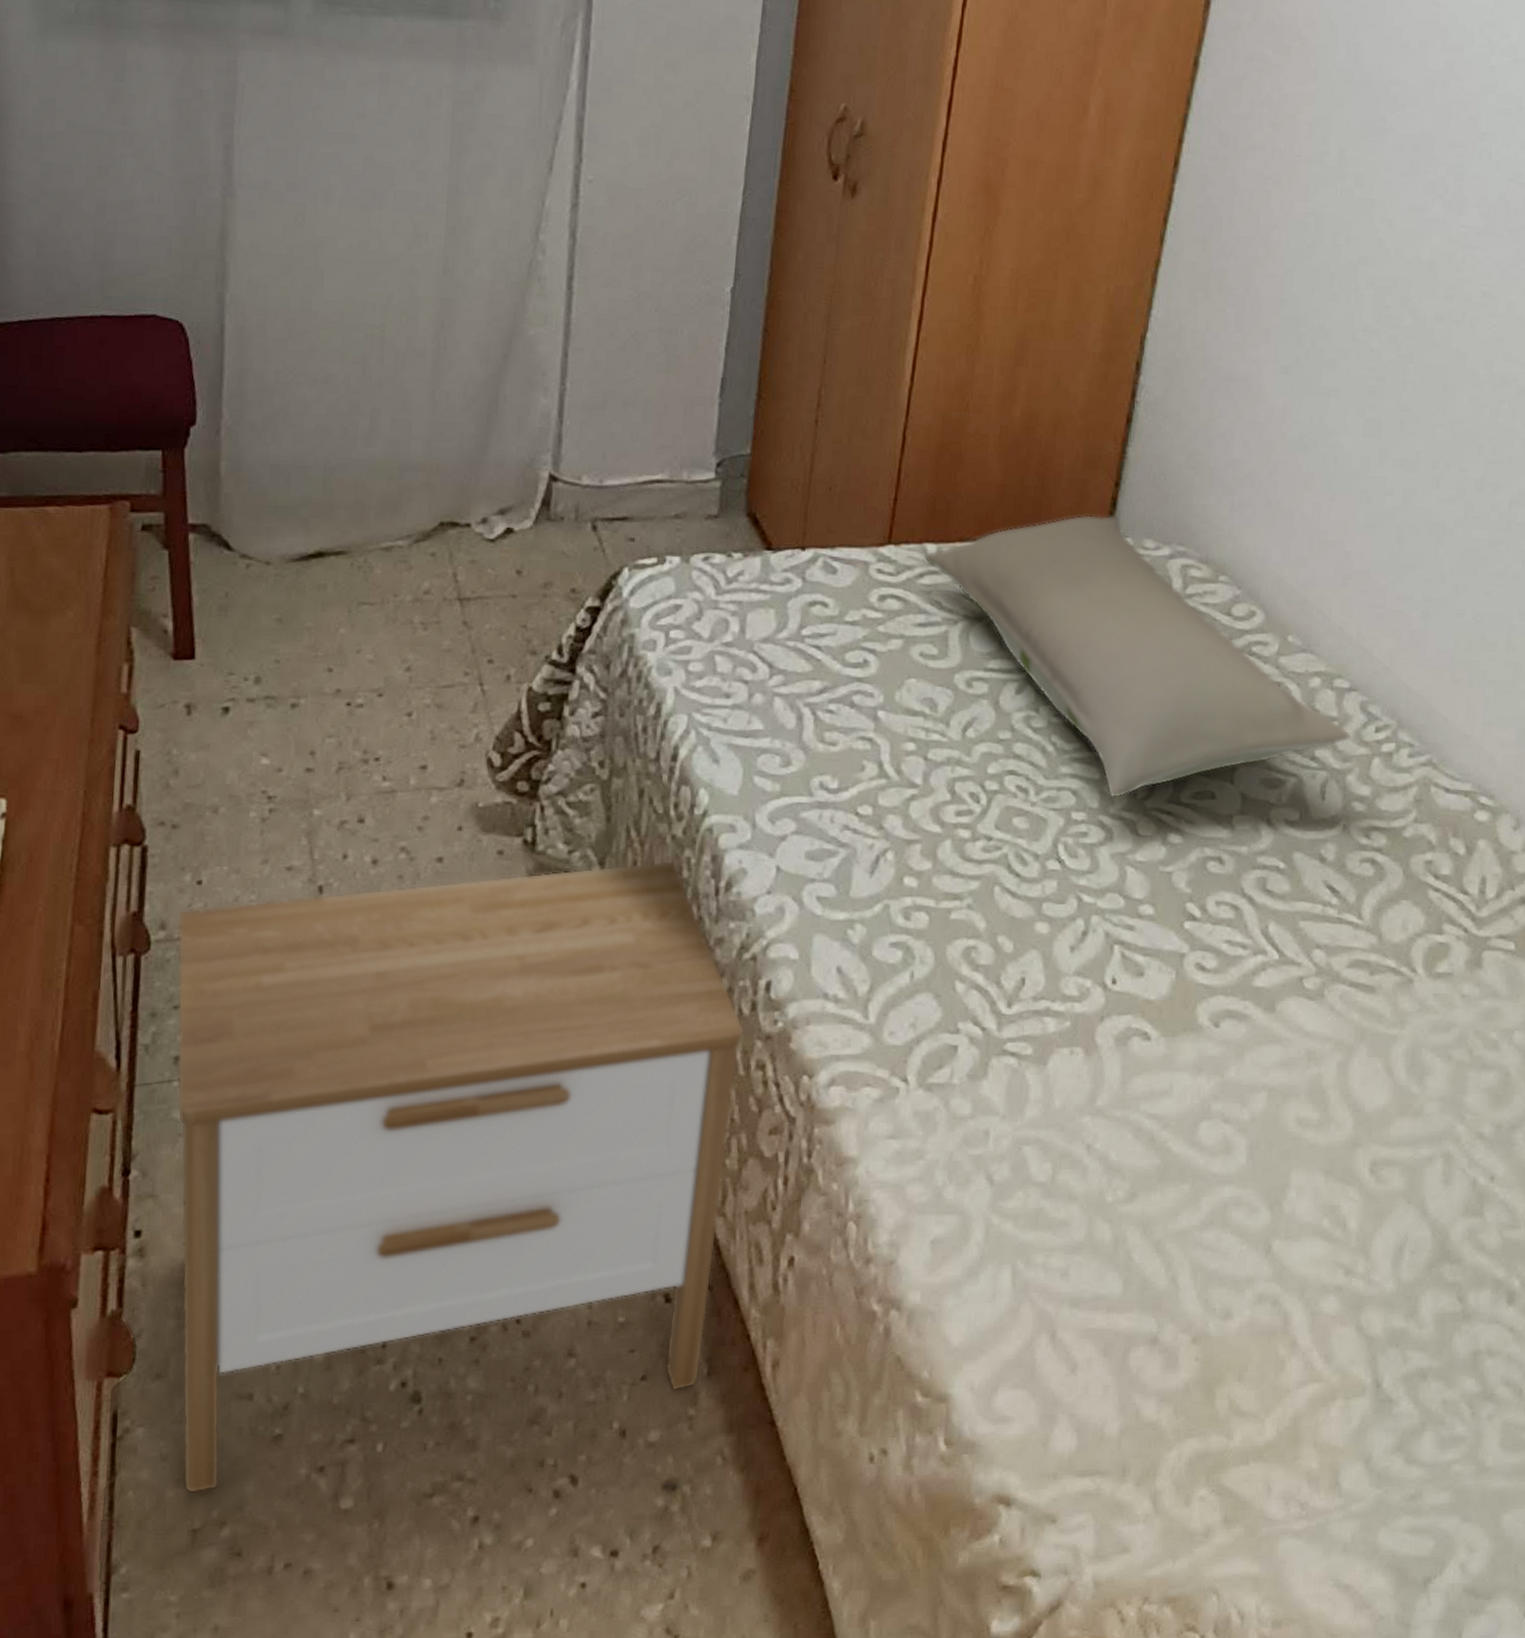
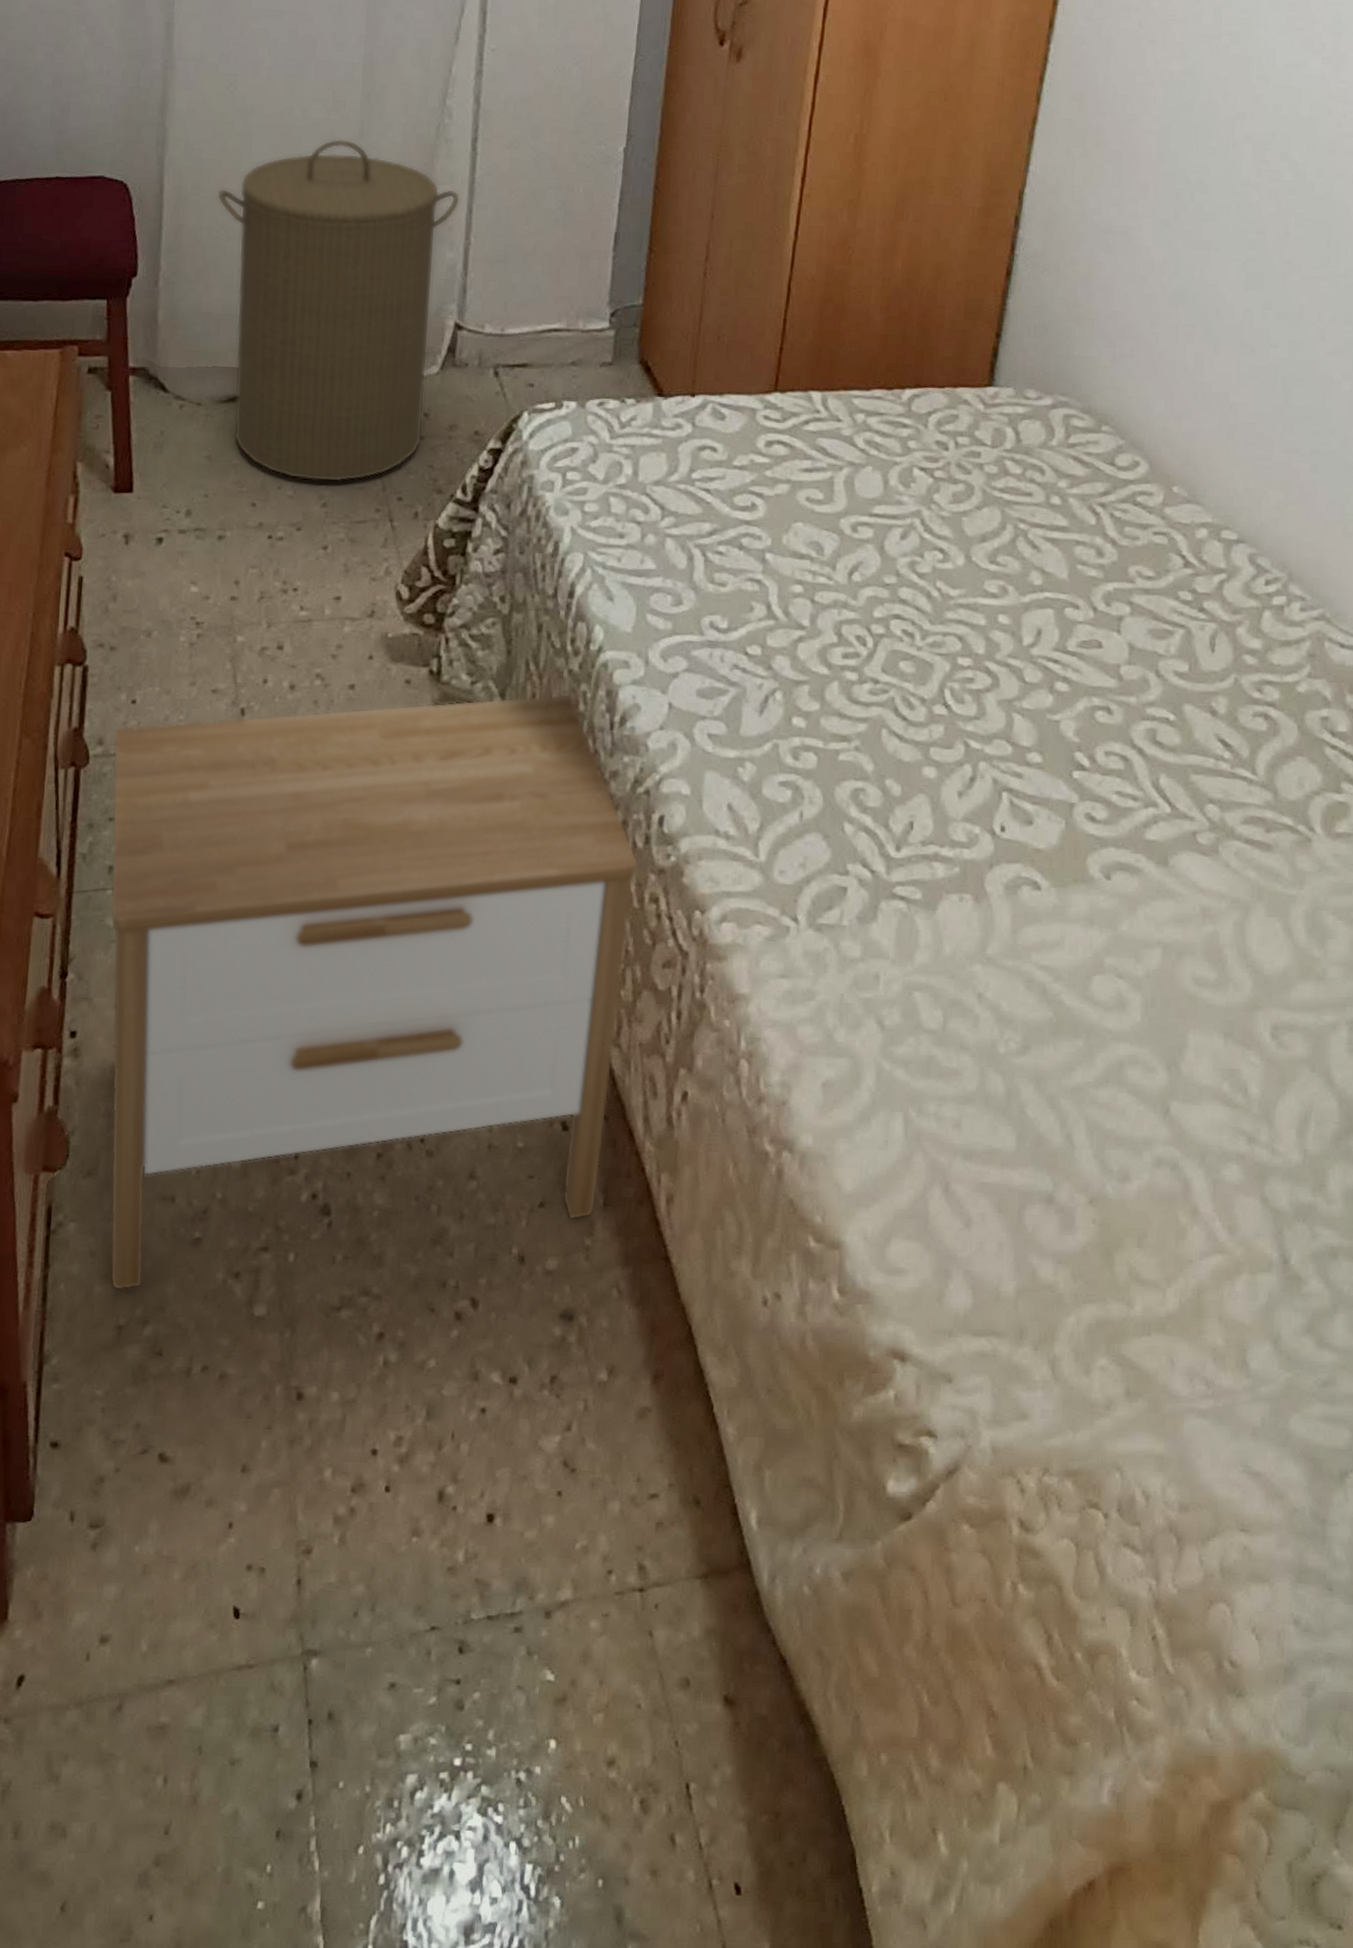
laundry hamper: none [285,275,556,645] -> present [217,138,461,483]
pillow: present [923,514,1352,799] -> none [808,364,1241,646]

